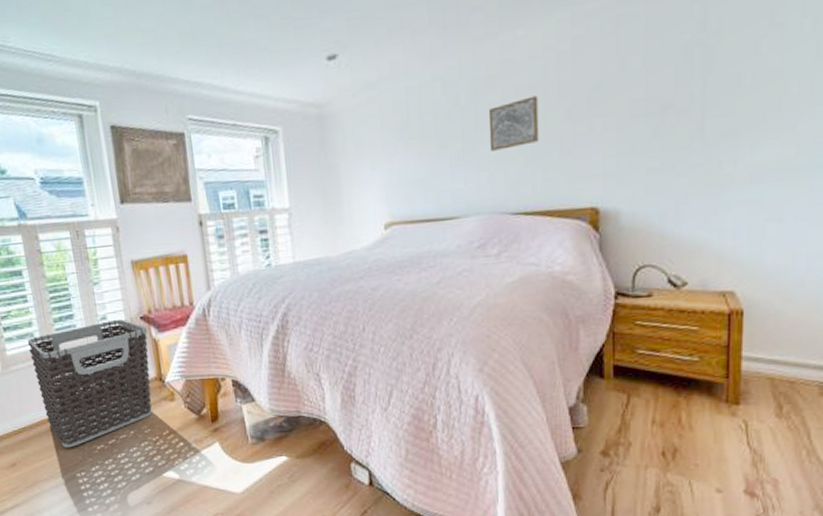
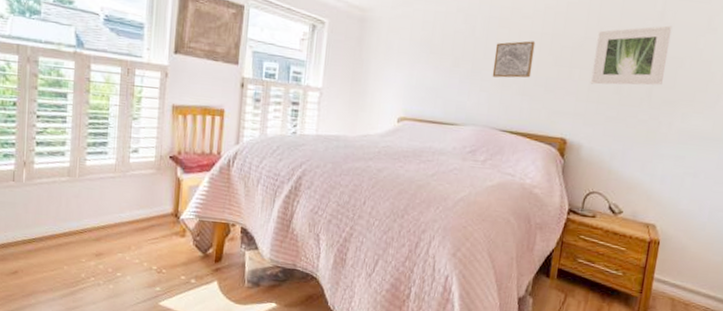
clothes hamper: present [27,319,152,448] -> none [56,154,174,265]
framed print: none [618,34,720,133] -> present [590,25,673,86]

